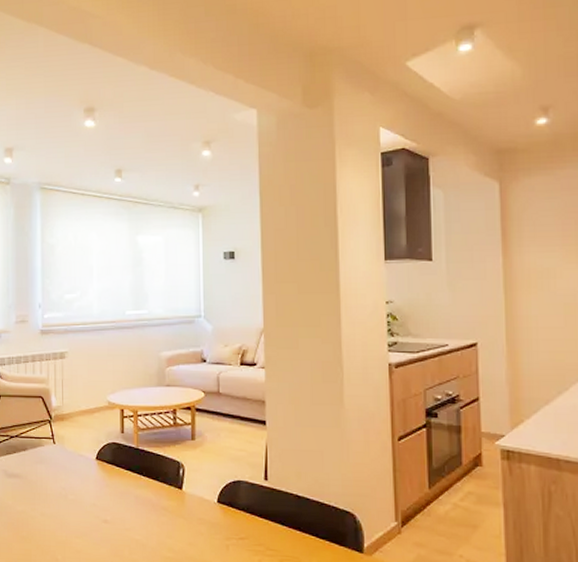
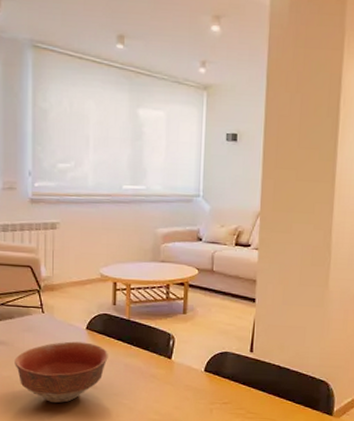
bowl: none [28,472,118,539] -> present [15,341,108,403]

